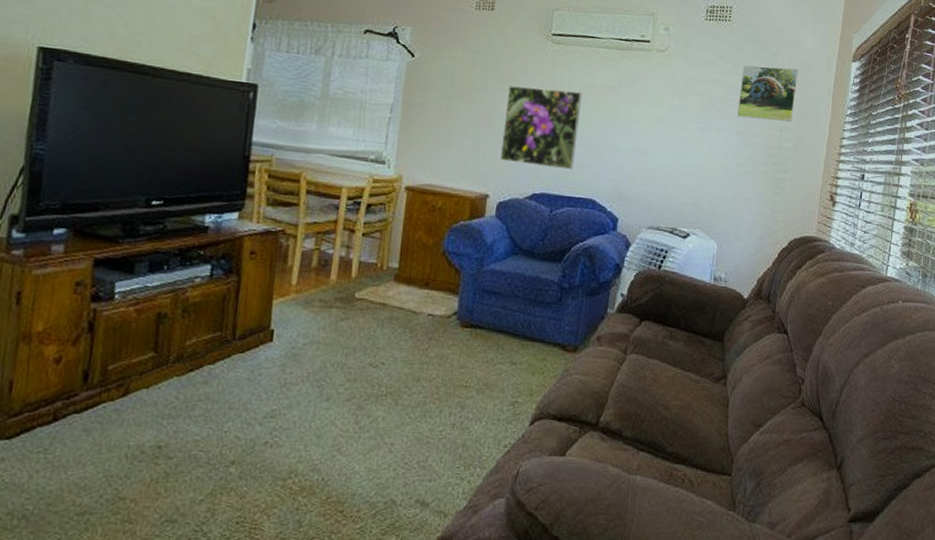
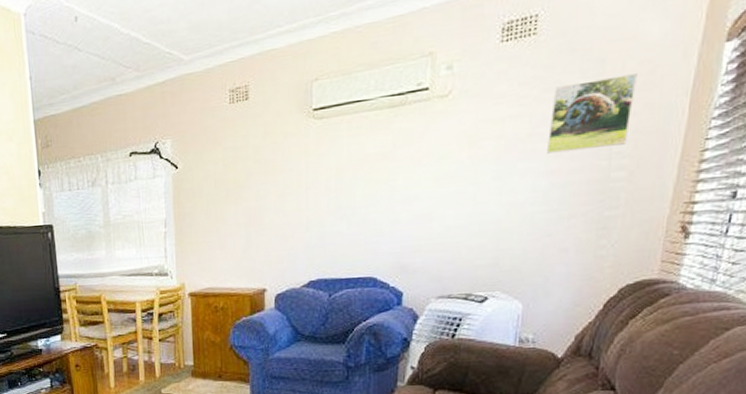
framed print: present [501,86,582,170] -> none [272,166,353,254]

